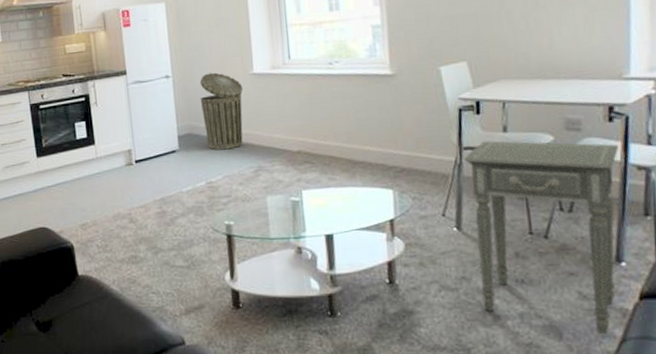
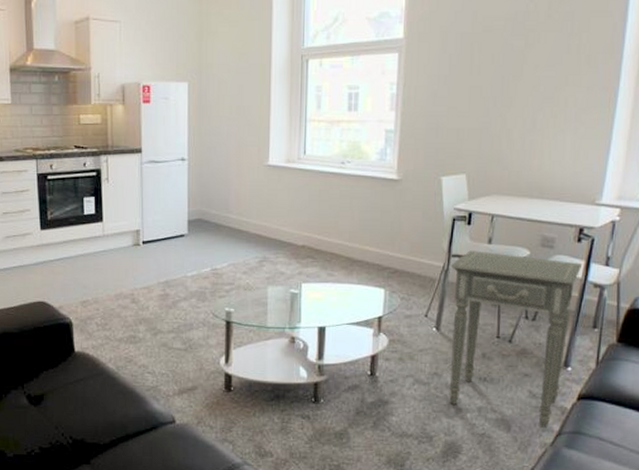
trash can: present [199,72,243,150] -> none [213,160,257,238]

